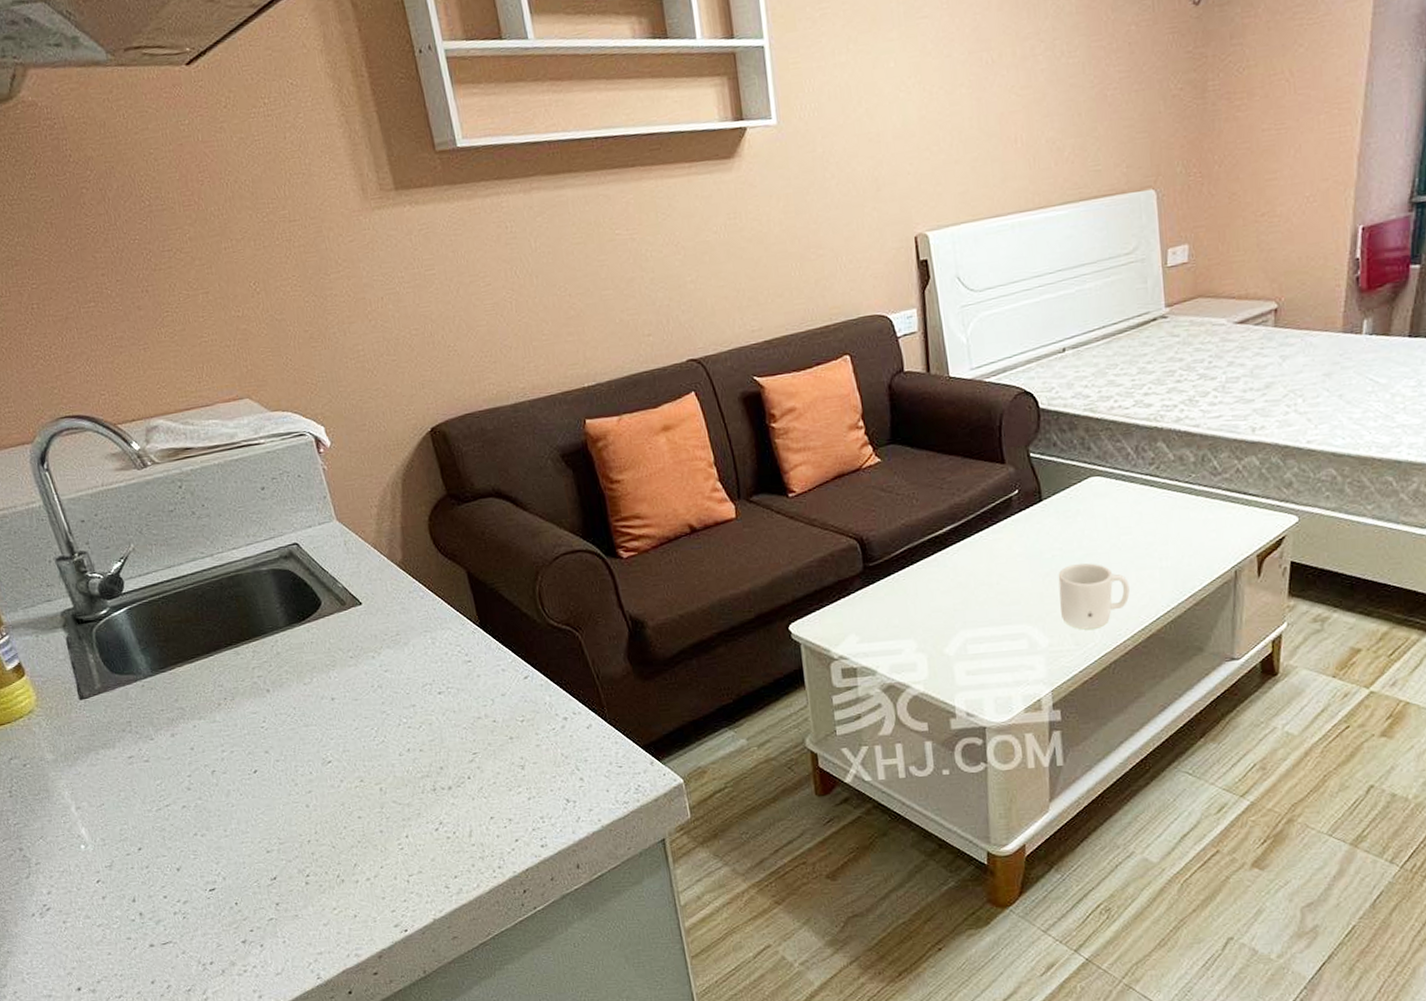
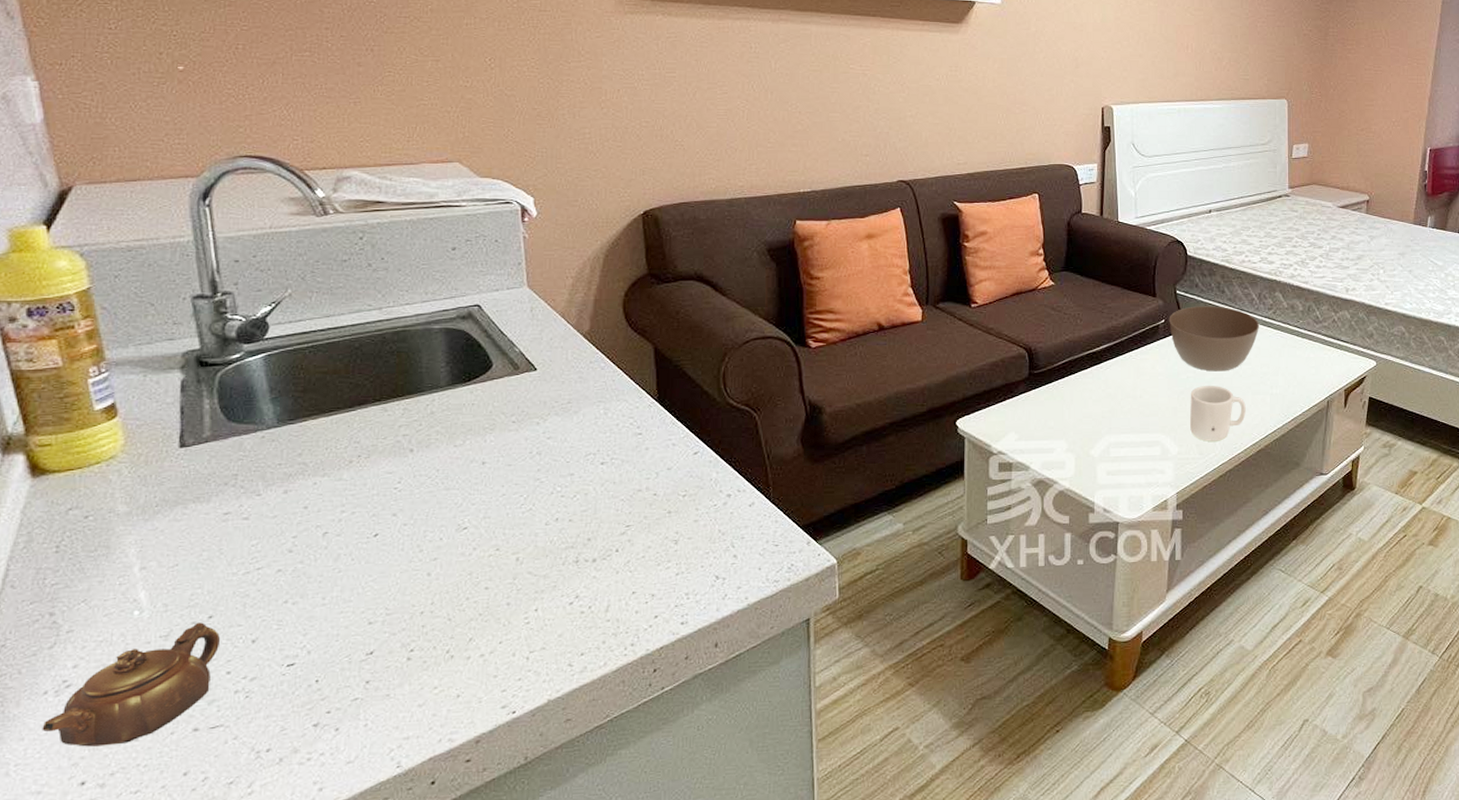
teapot: none [38,854,154,960] -> present [42,622,221,747]
bowl: none [1023,467,1140,547] -> present [1169,306,1260,372]

